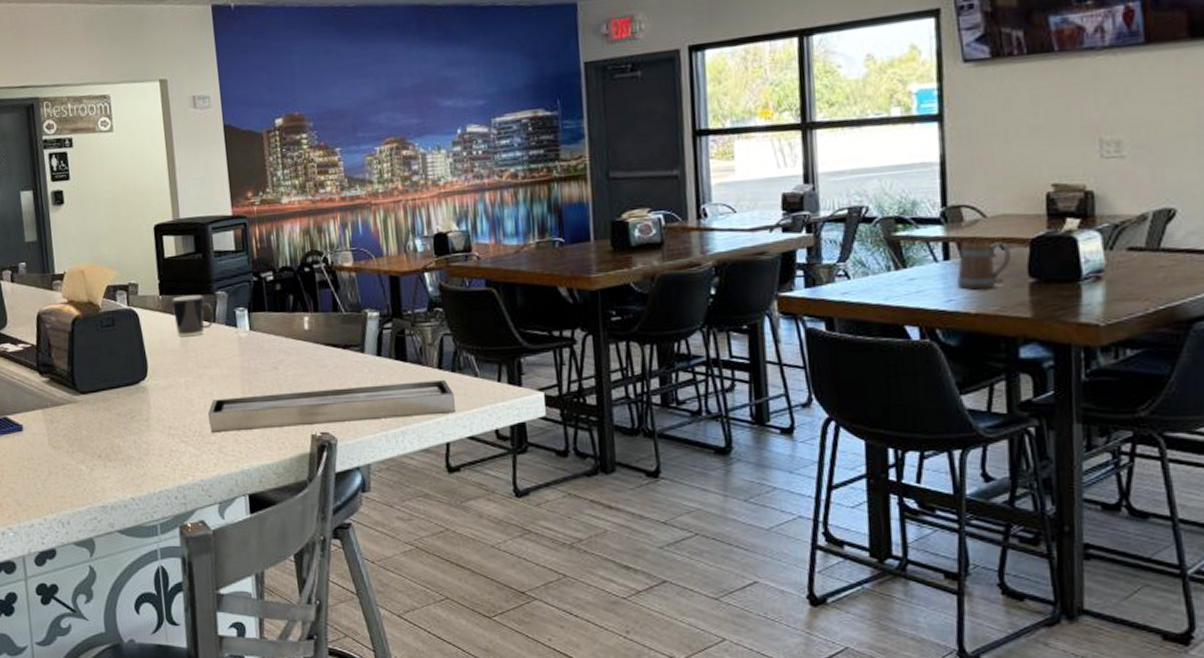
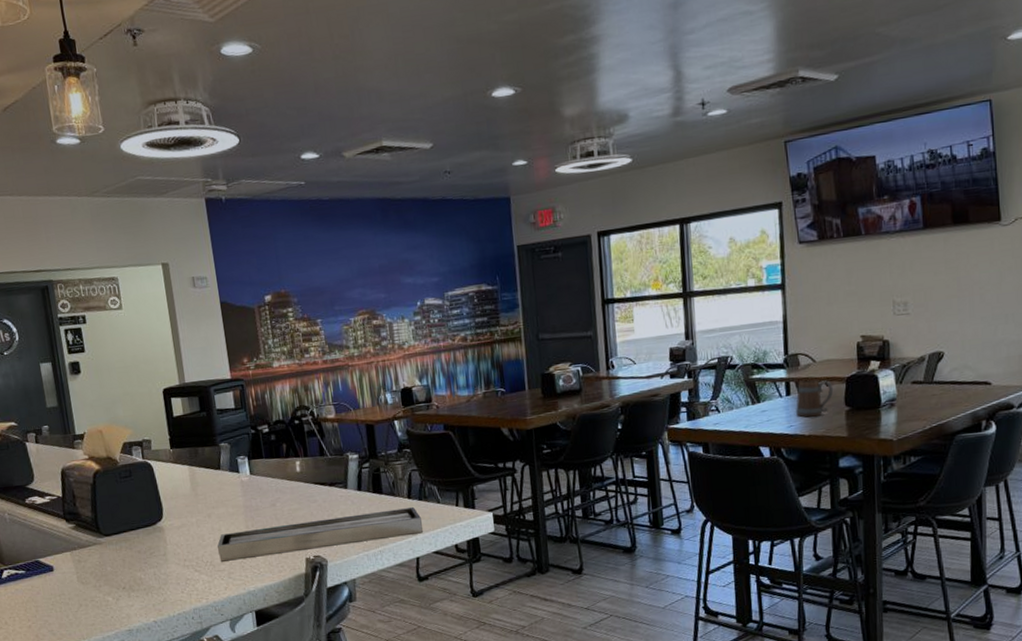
mug: present [172,294,214,337] -> none [182,447,219,484]

